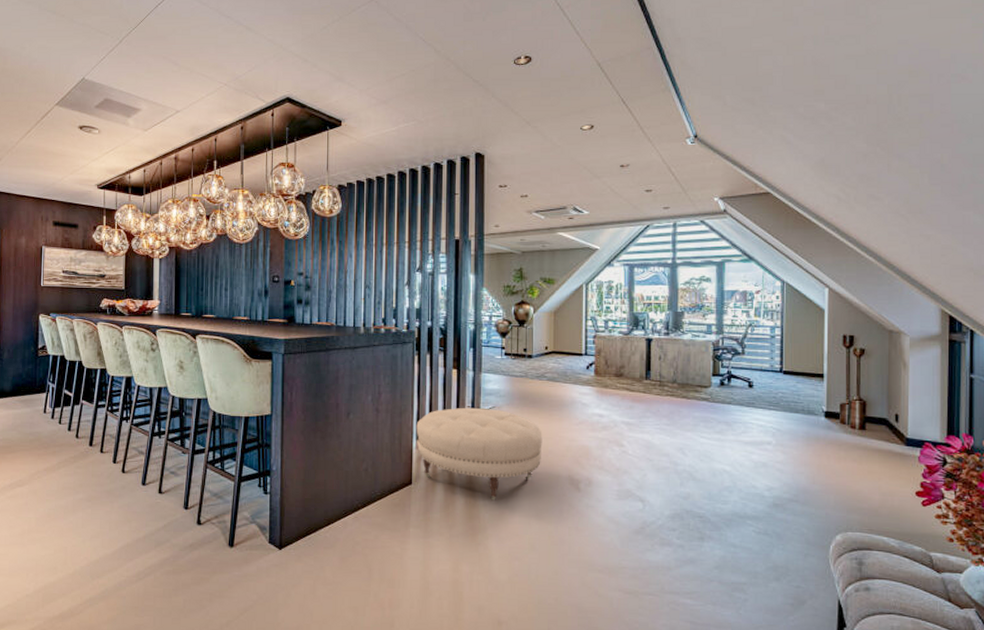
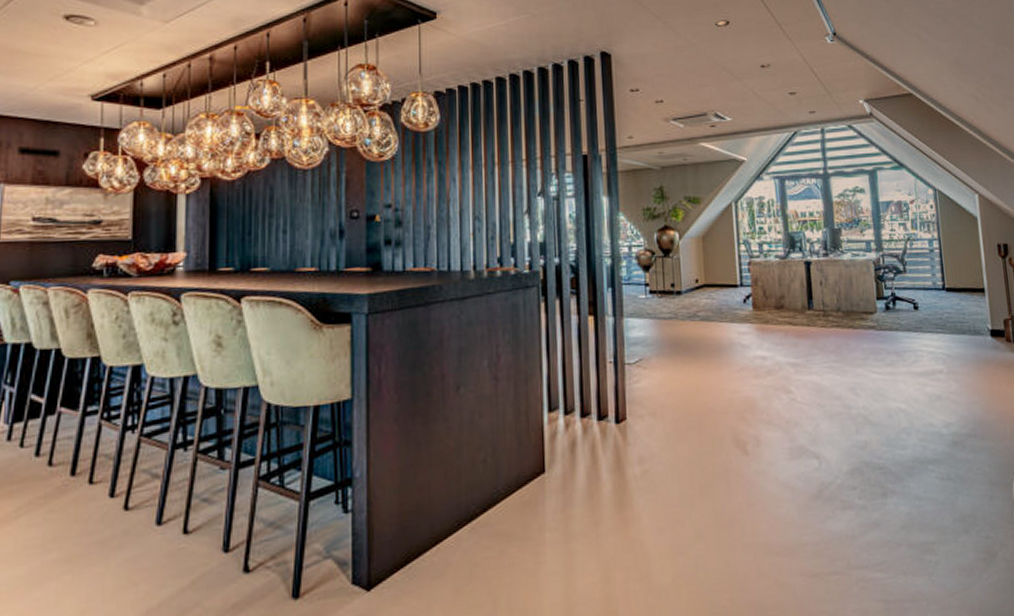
ottoman: present [416,407,542,501] -> none [547,362,702,481]

